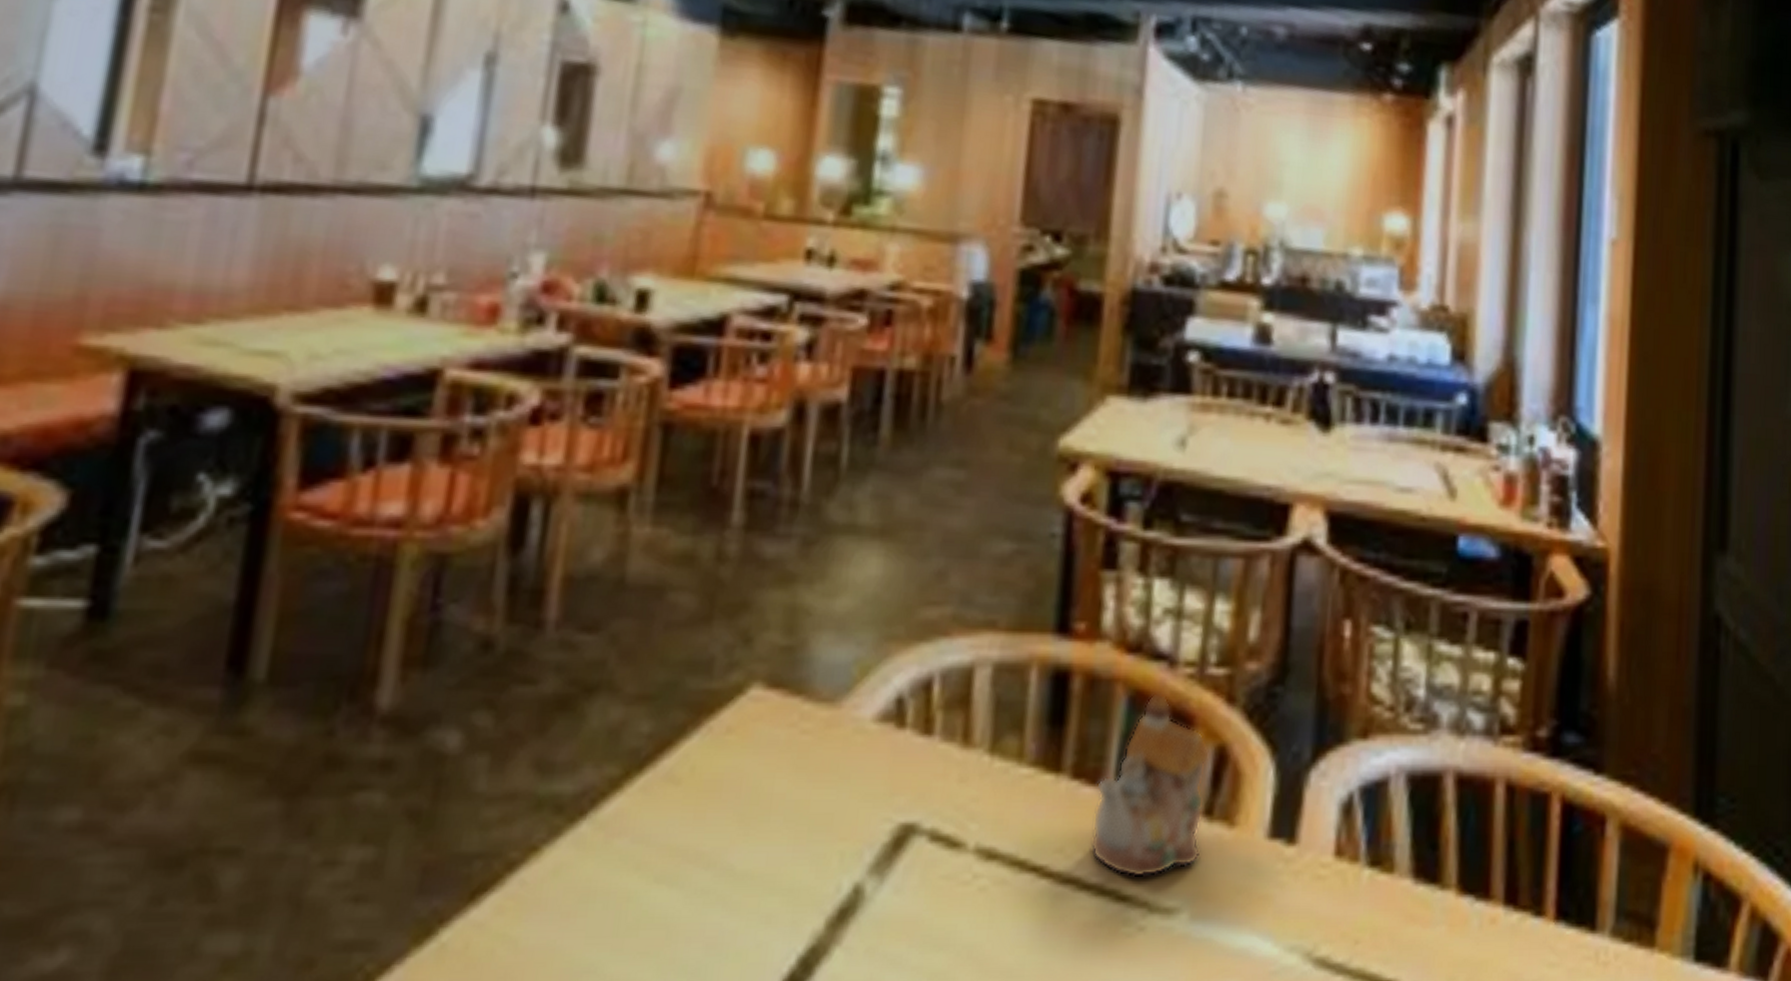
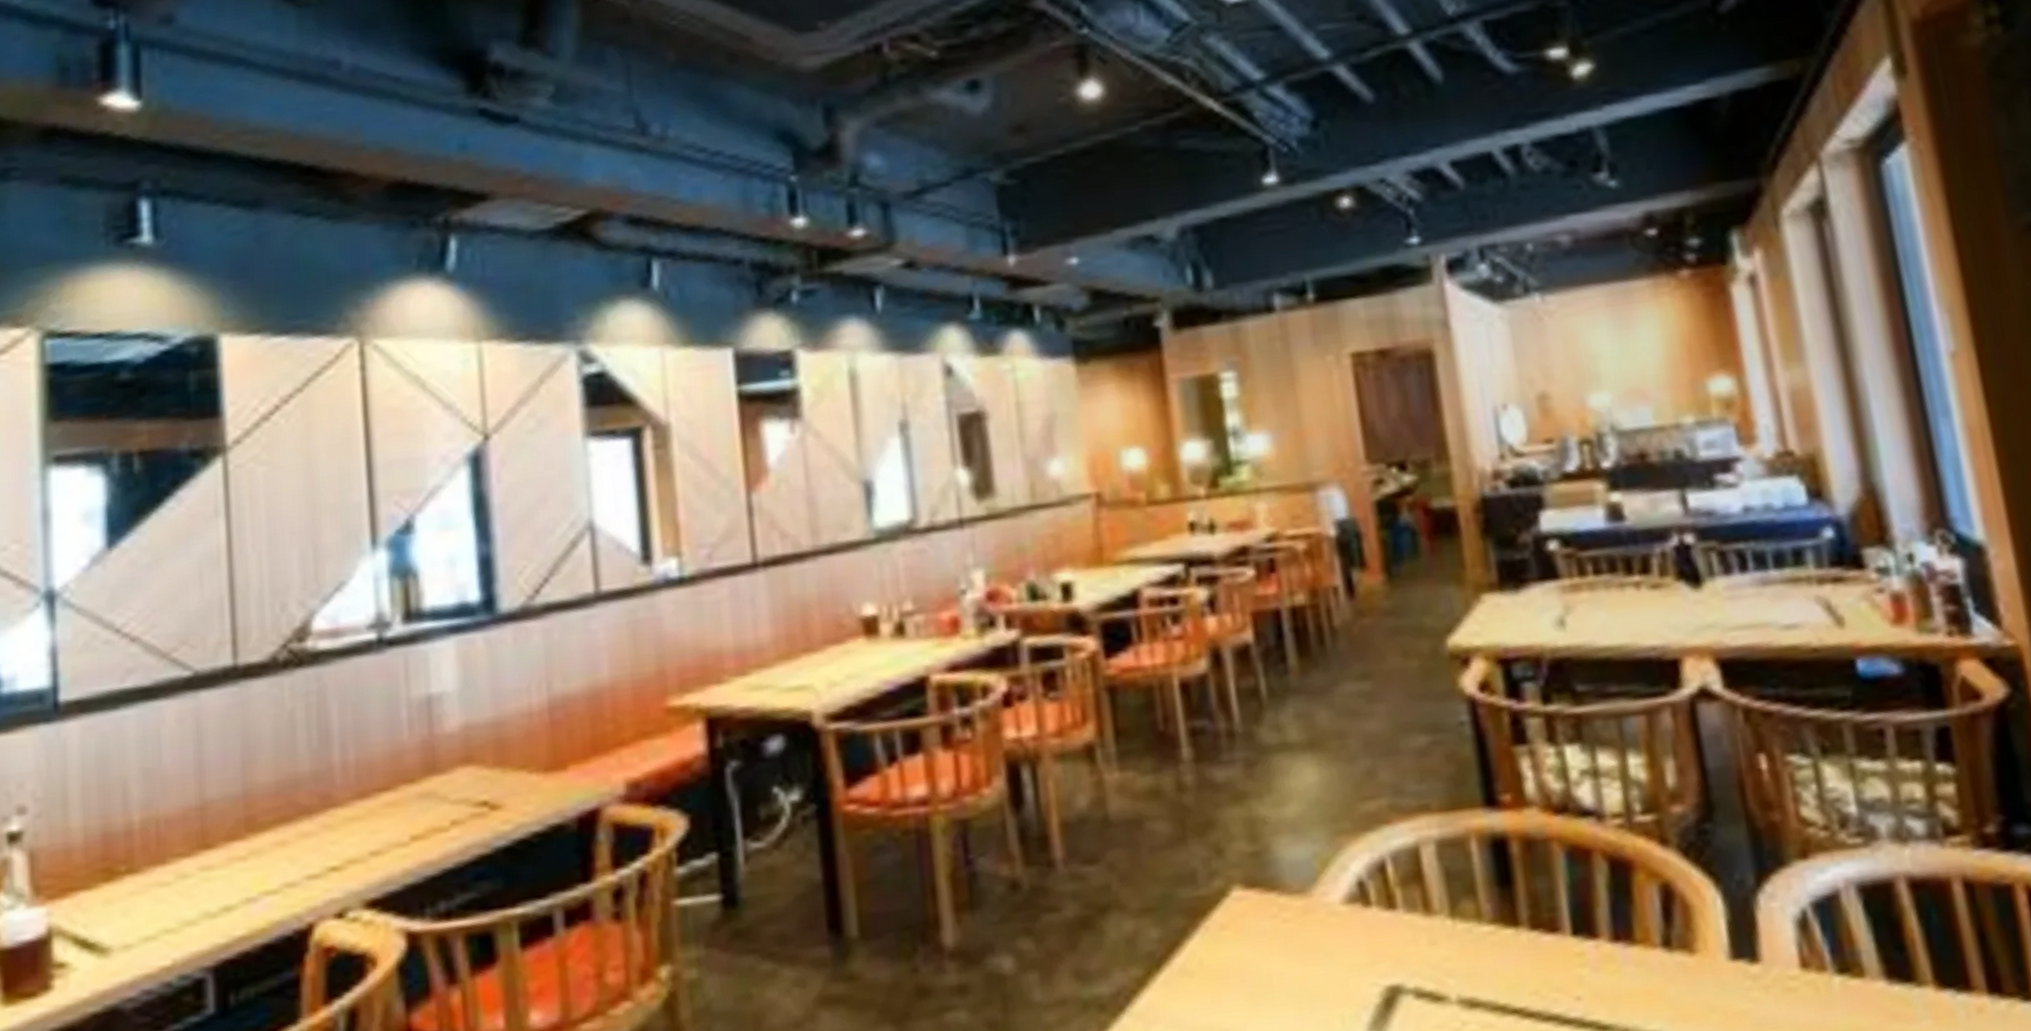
teapot: present [1090,693,1210,878] -> none [1555,845,1669,1009]

